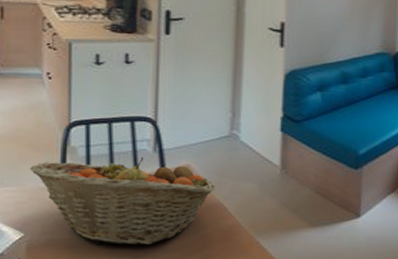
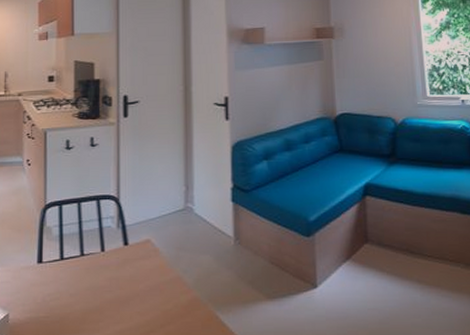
fruit basket: present [29,157,216,246] -> none [12,234,175,323]

